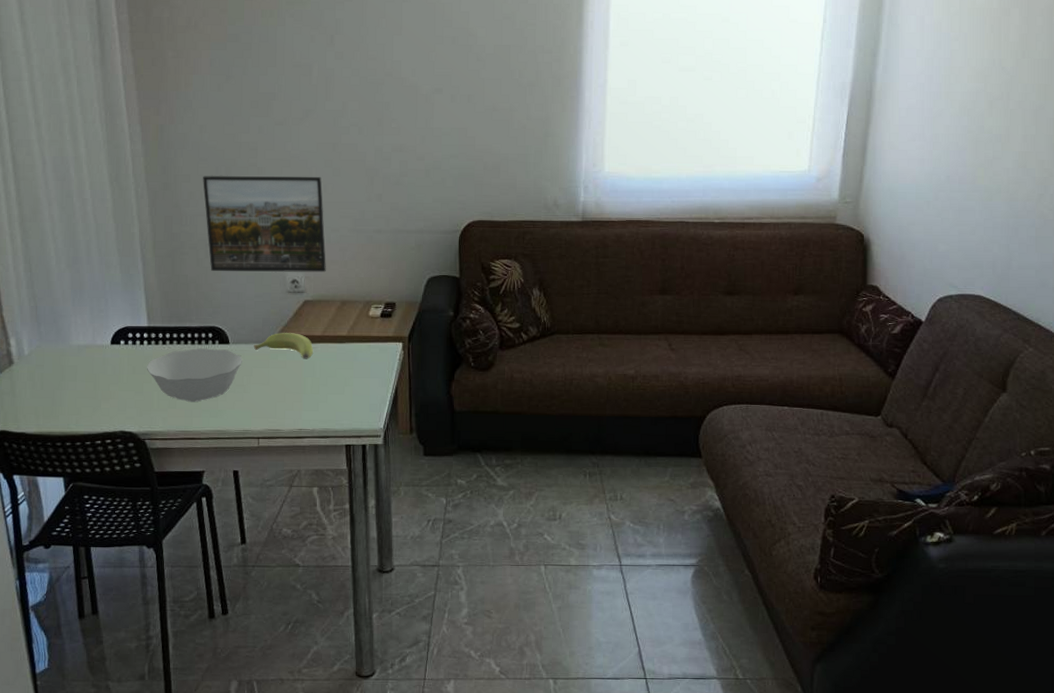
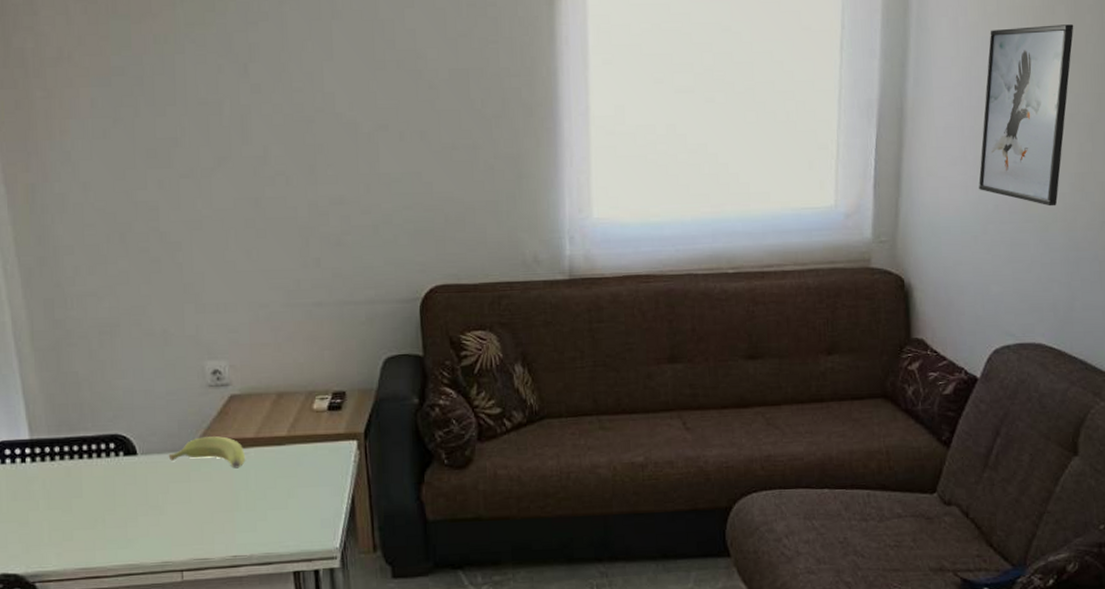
bowl: present [147,348,242,403] -> none [32,462,155,532]
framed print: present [203,175,326,272] -> none [90,239,255,365]
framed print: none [934,25,1026,179] -> present [979,24,1074,207]

